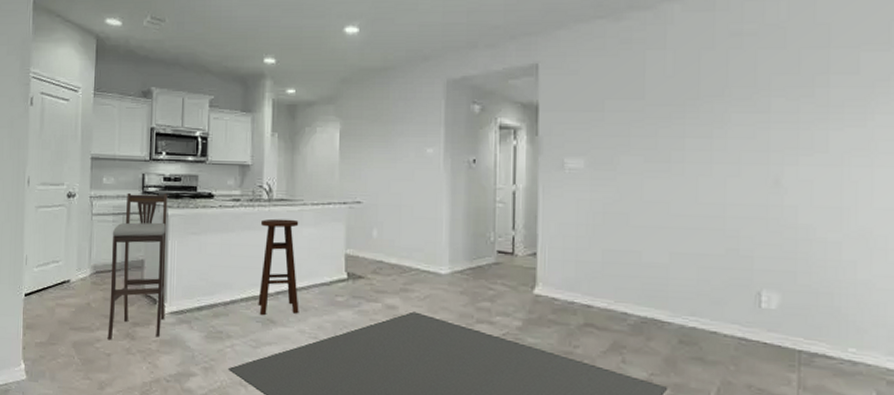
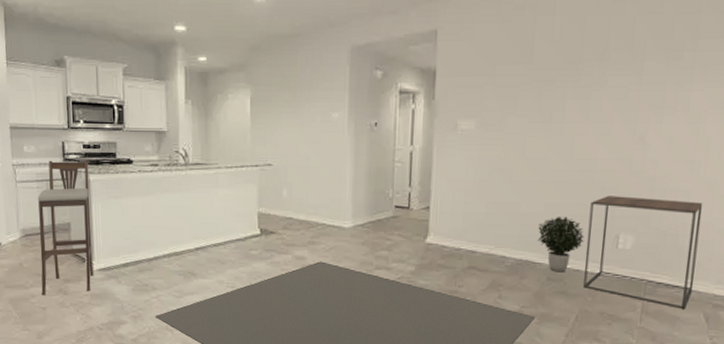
bar stool: present [258,218,299,316] -> none [179,181,217,269]
potted plant: none [663,267,719,335] -> present [537,216,584,273]
side table: none [722,245,860,385] -> present [583,196,703,309]

